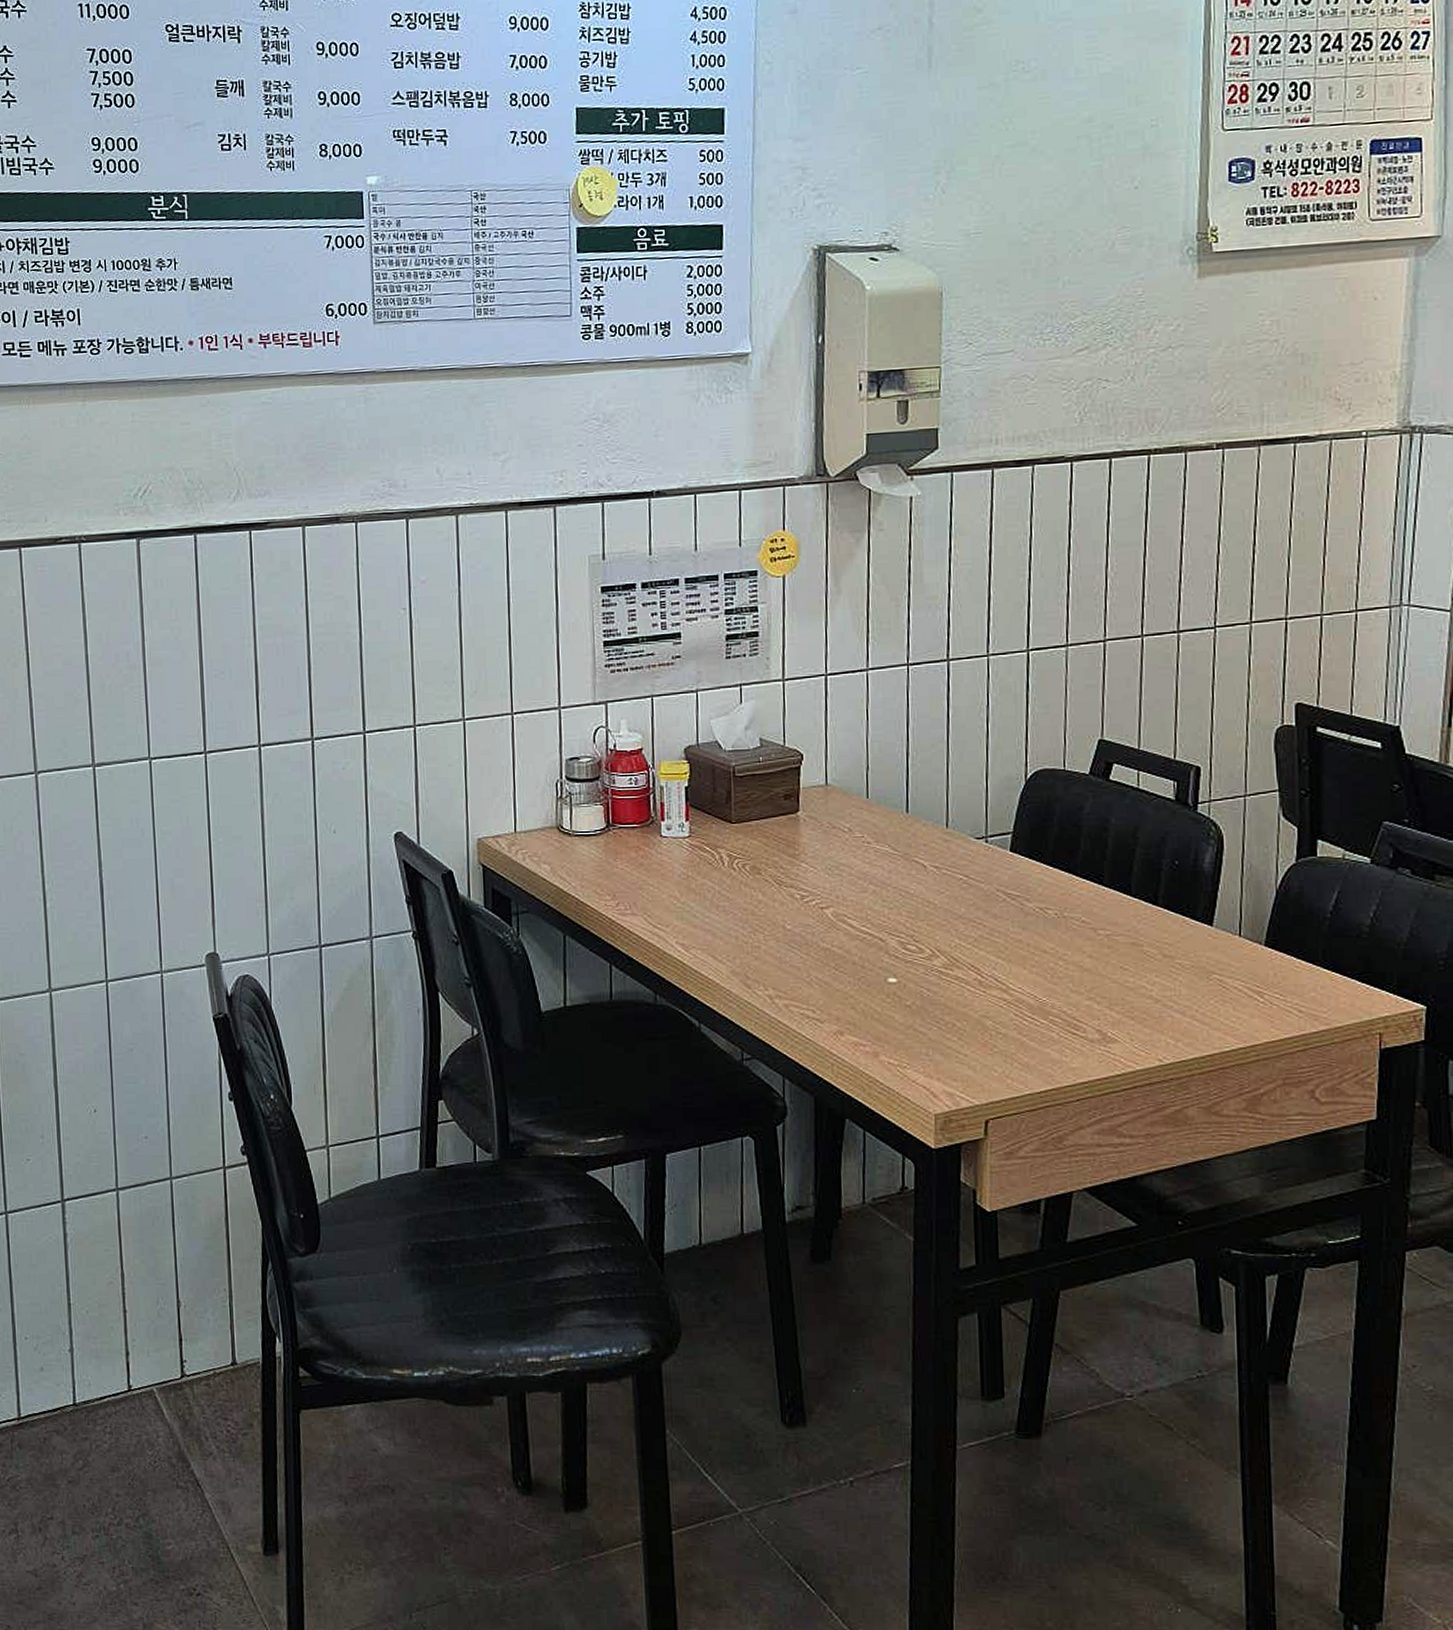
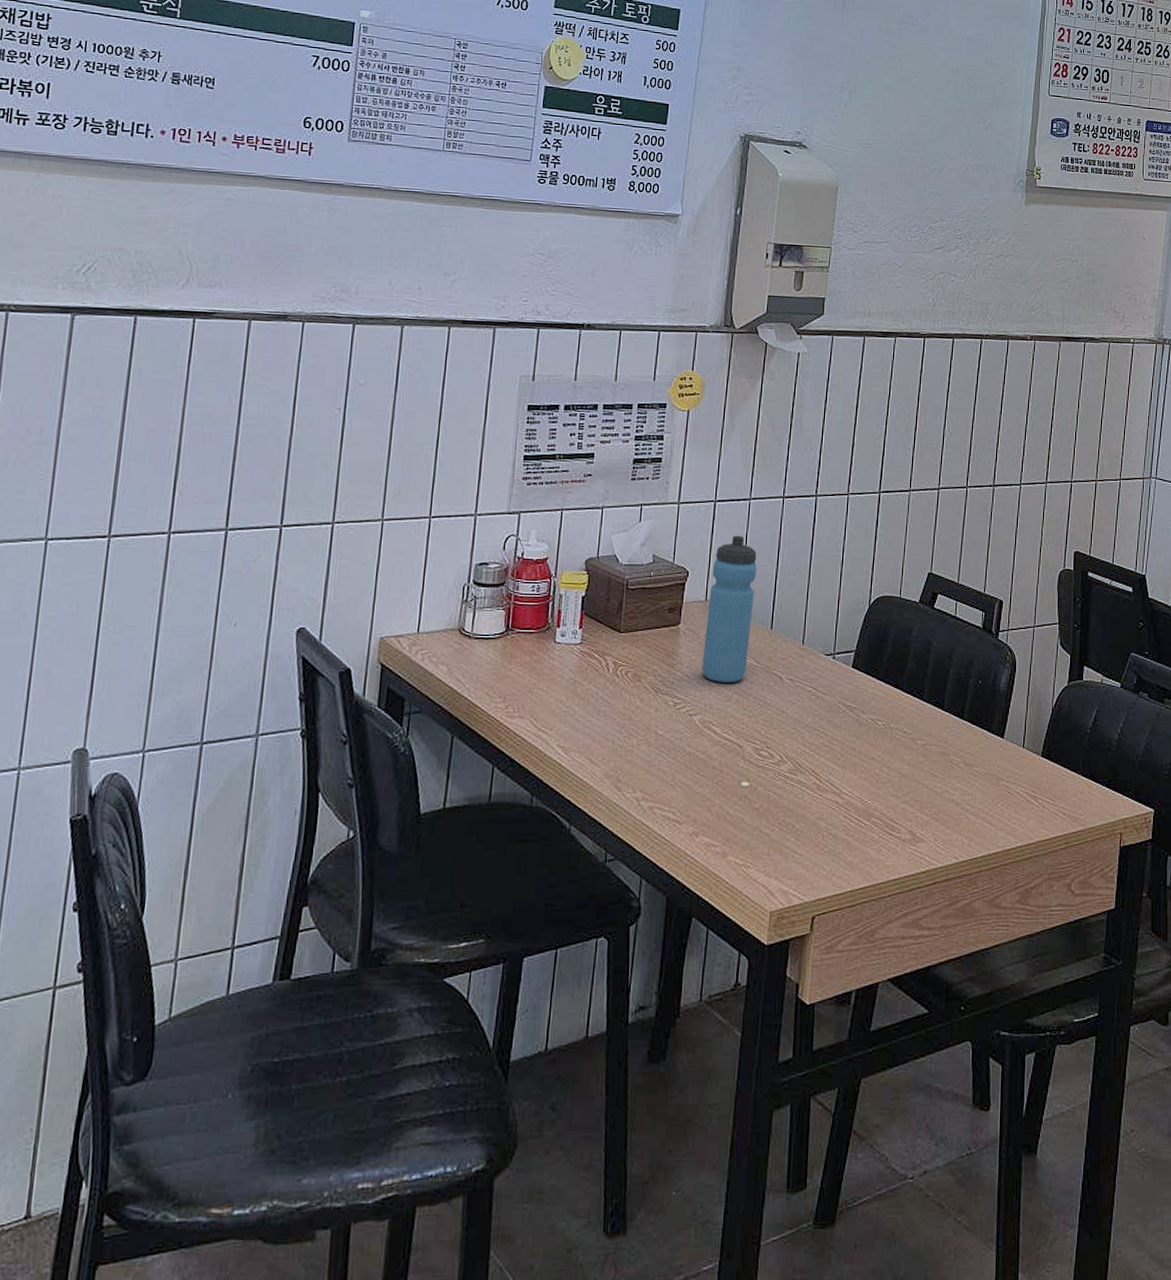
water bottle: none [828,711,884,872] -> present [702,535,757,682]

